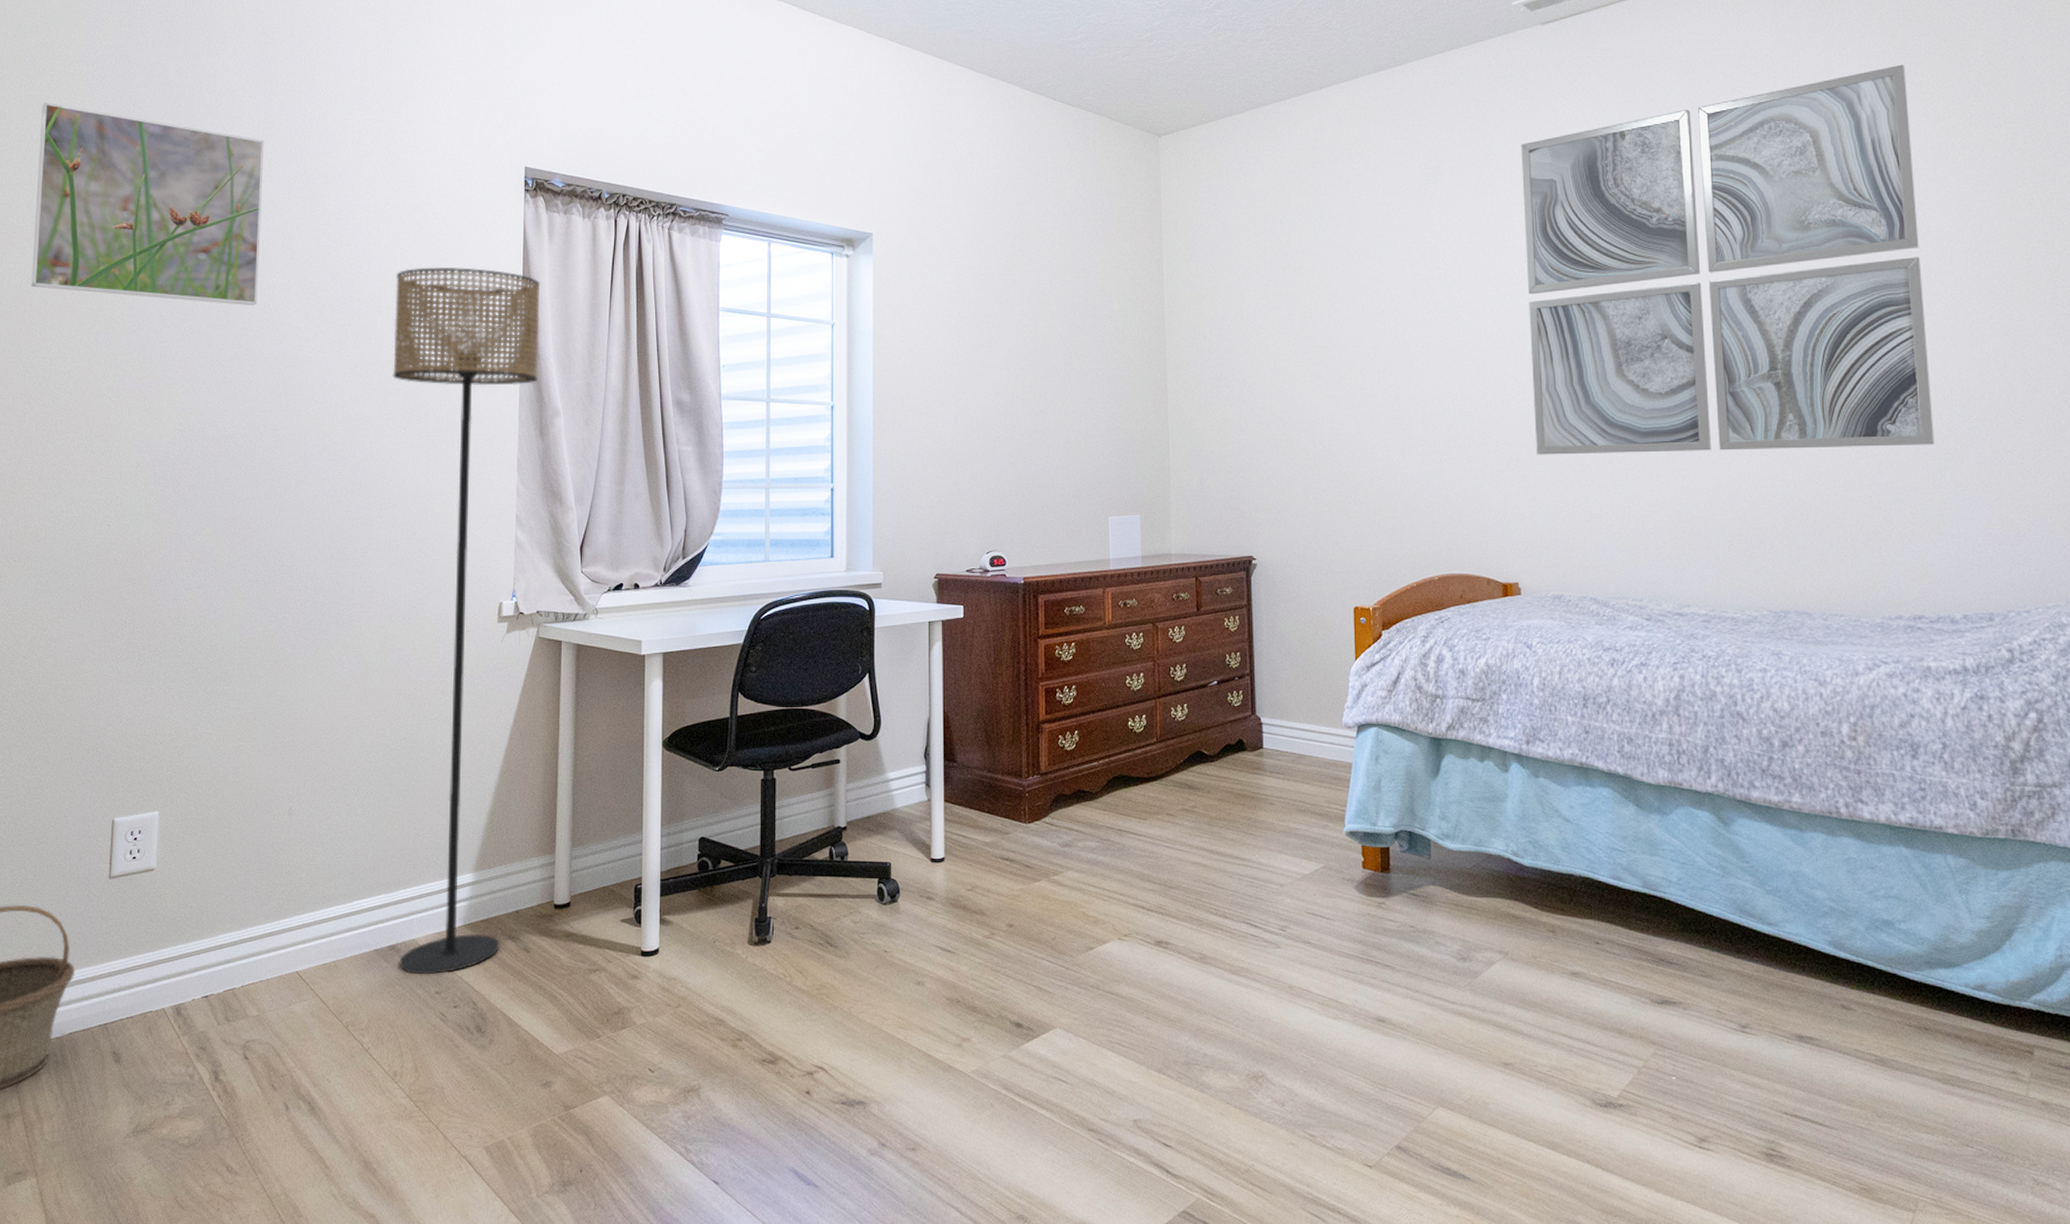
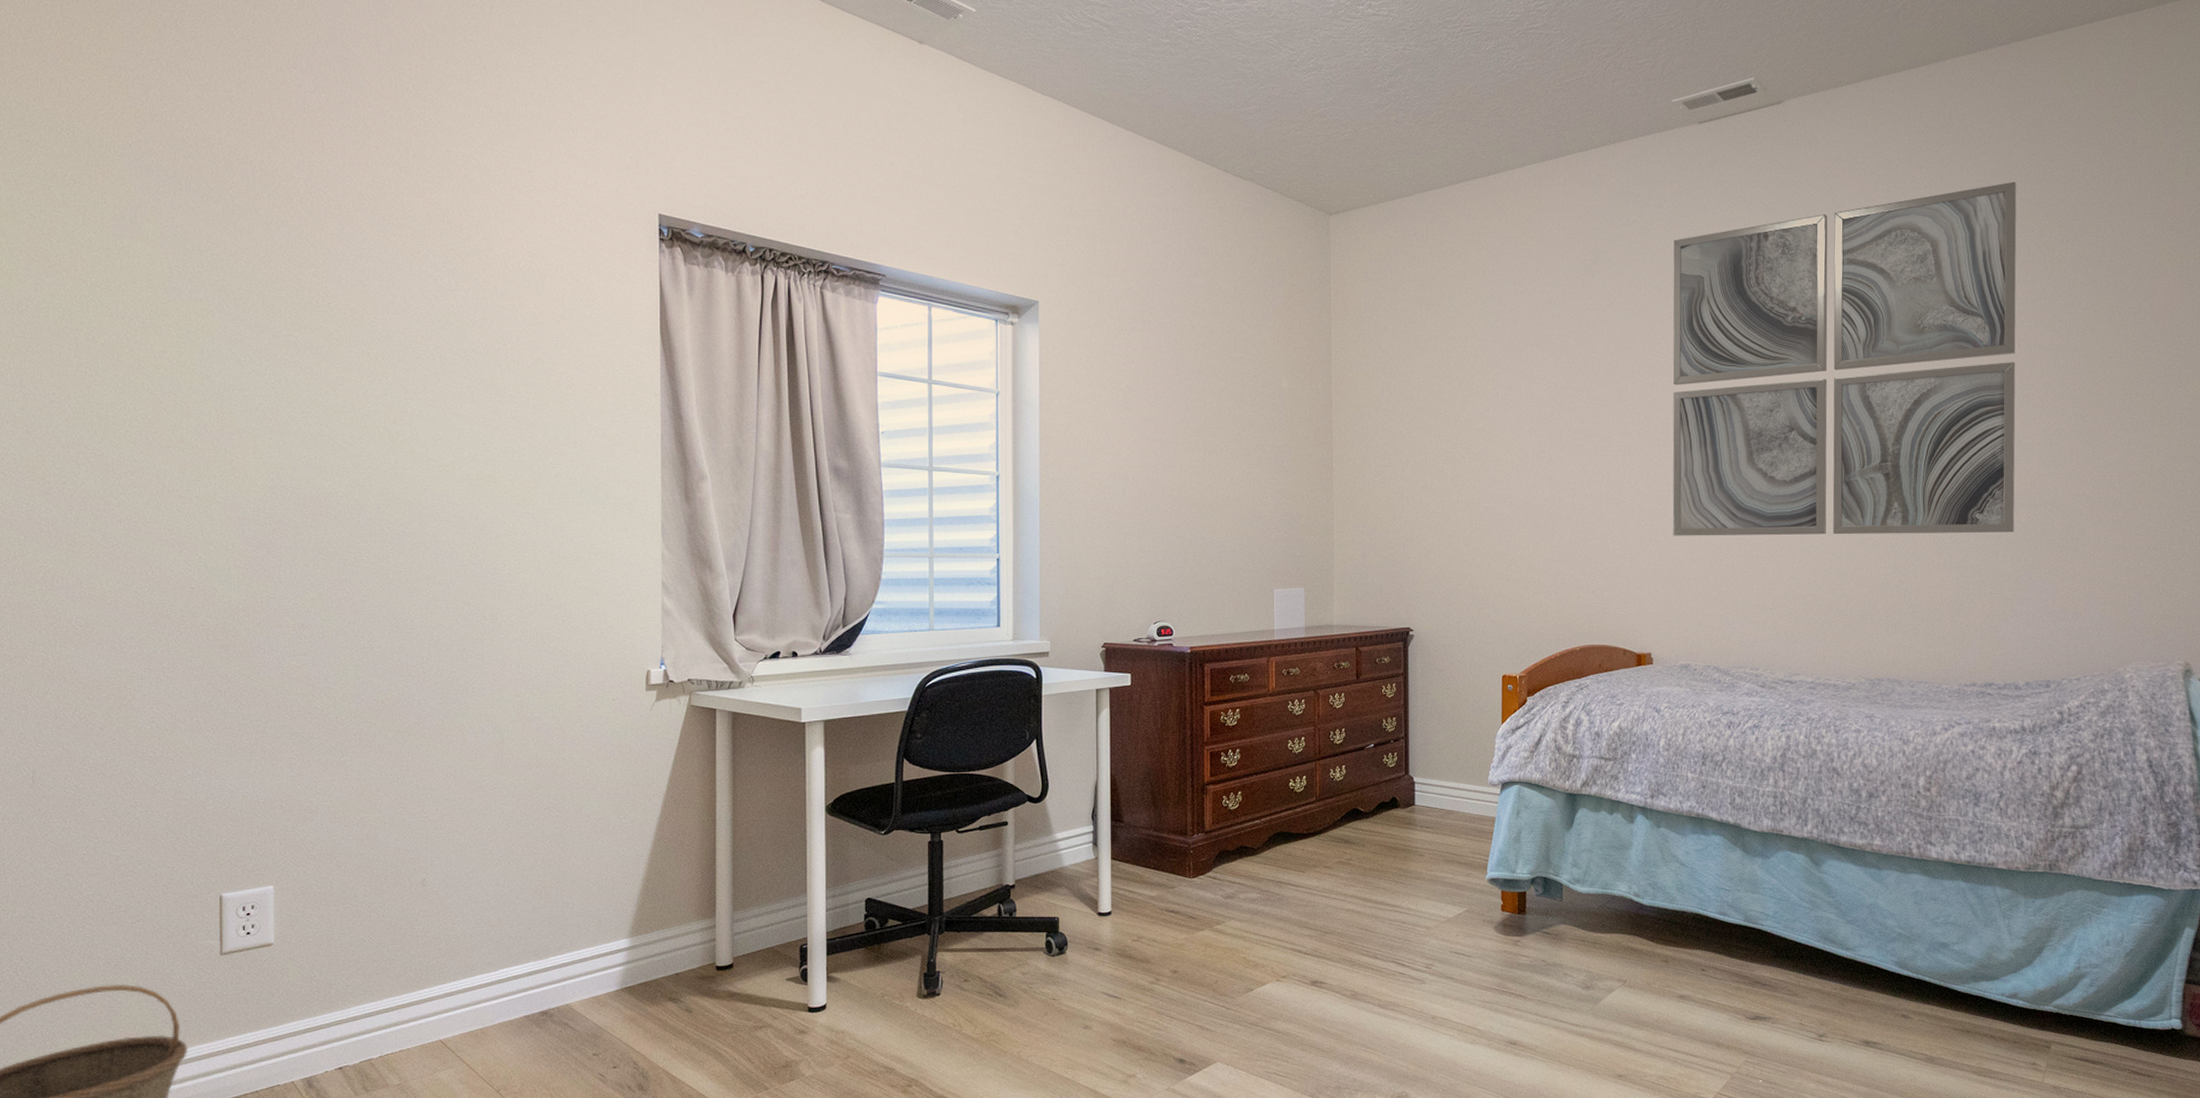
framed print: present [31,102,265,306] -> none [72,112,354,354]
floor lamp: present [393,267,541,975] -> none [515,318,682,1038]

